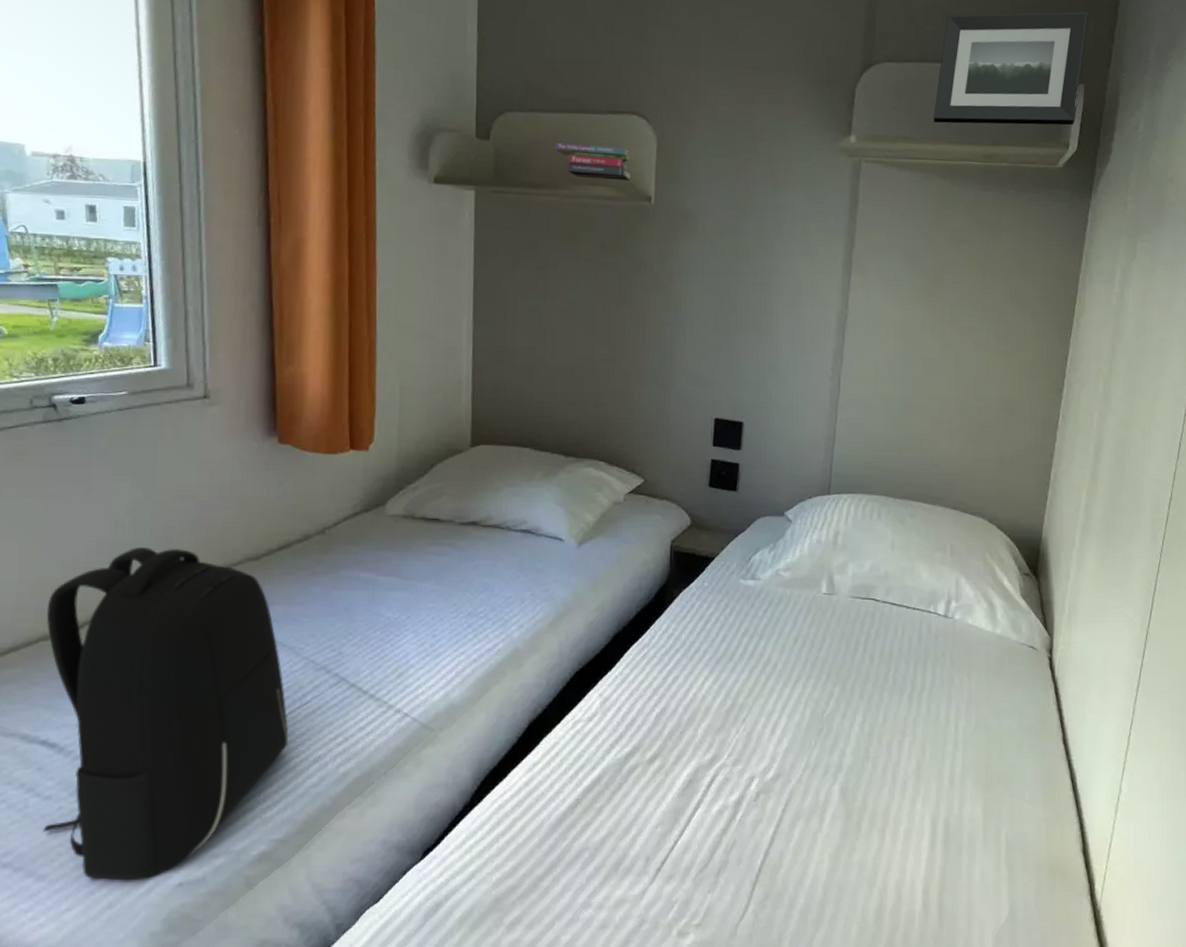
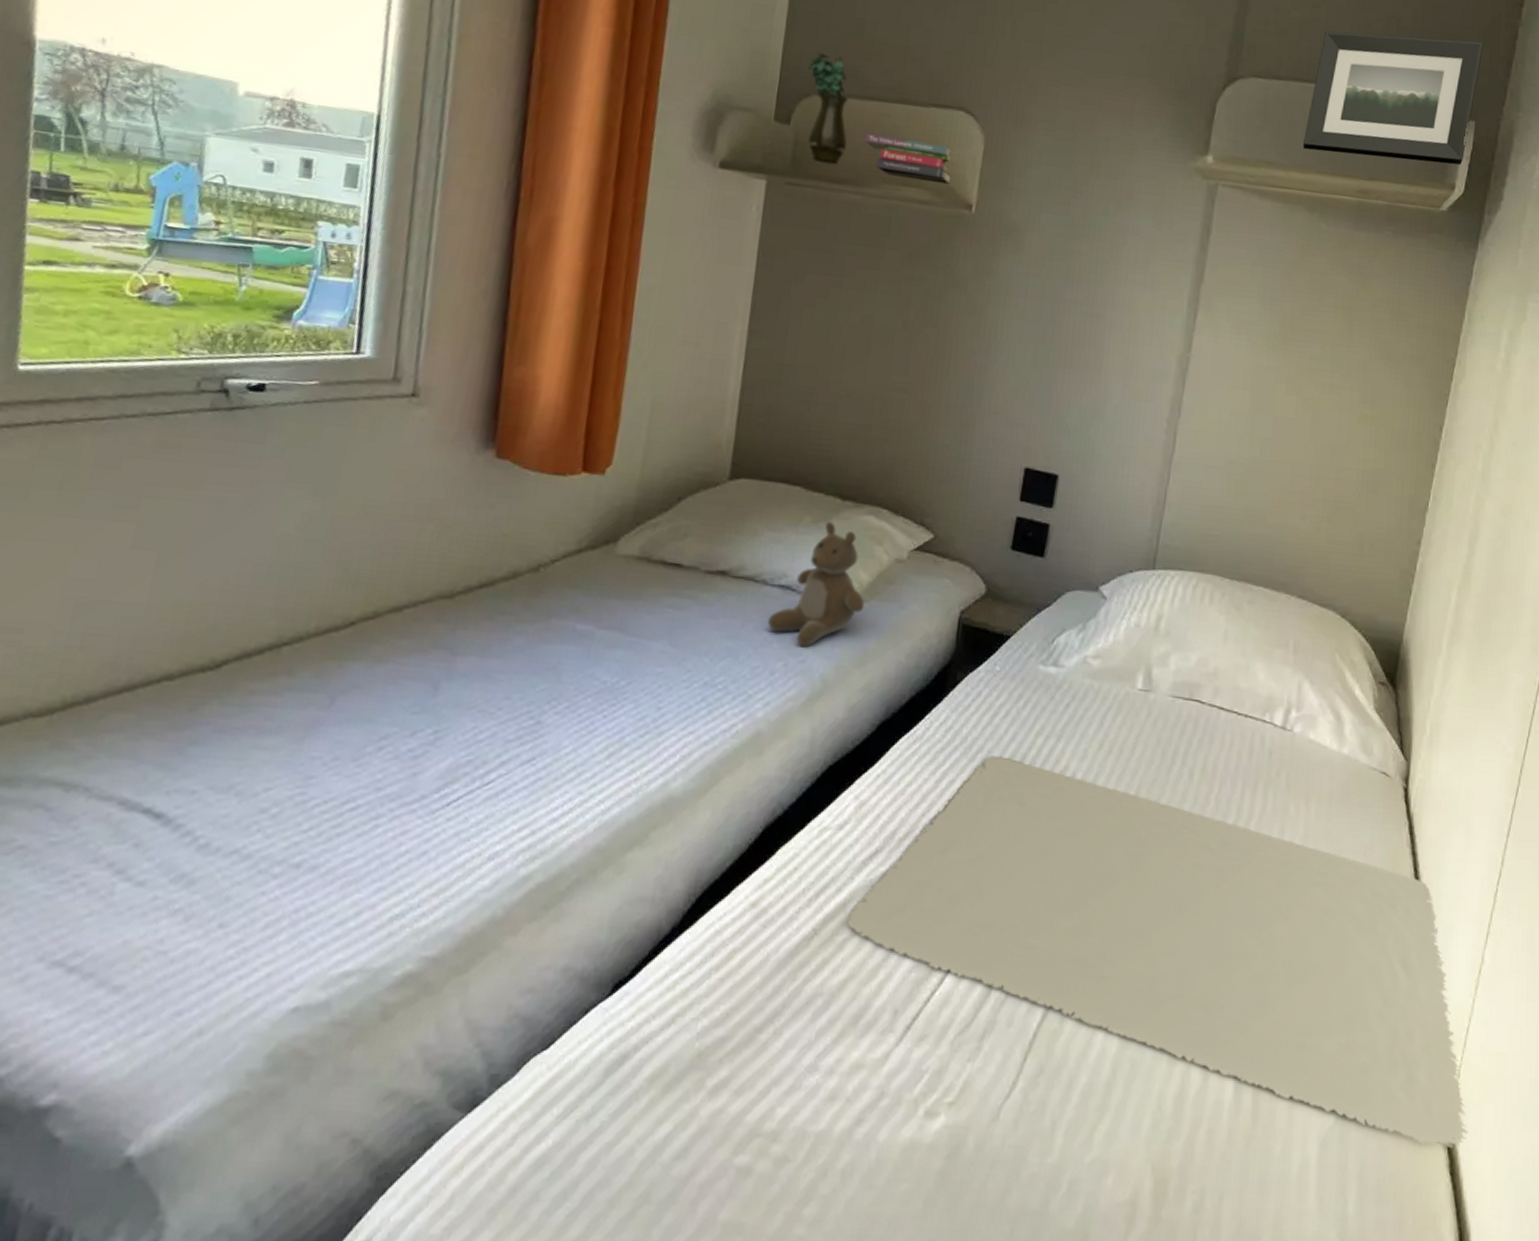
backpack: present [43,547,289,881] -> none [128,572,465,1000]
vase: none [500,73,539,172] -> present [807,52,848,165]
teddy bear: none [515,475,592,579] -> present [767,522,865,648]
bath mat: none [602,655,1114,937] -> present [846,756,1468,1149]

